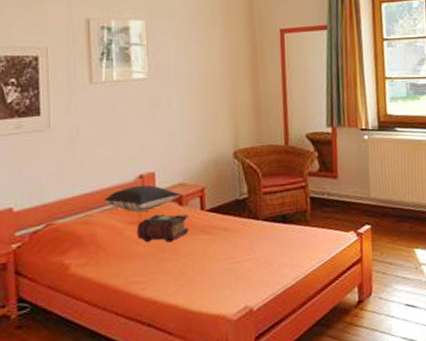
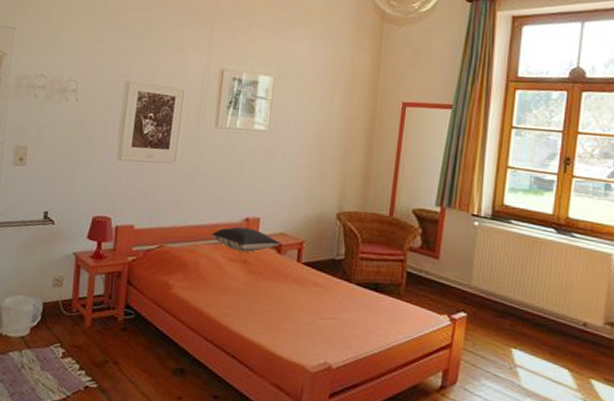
book: present [136,214,189,243] -> none [235,256,285,286]

